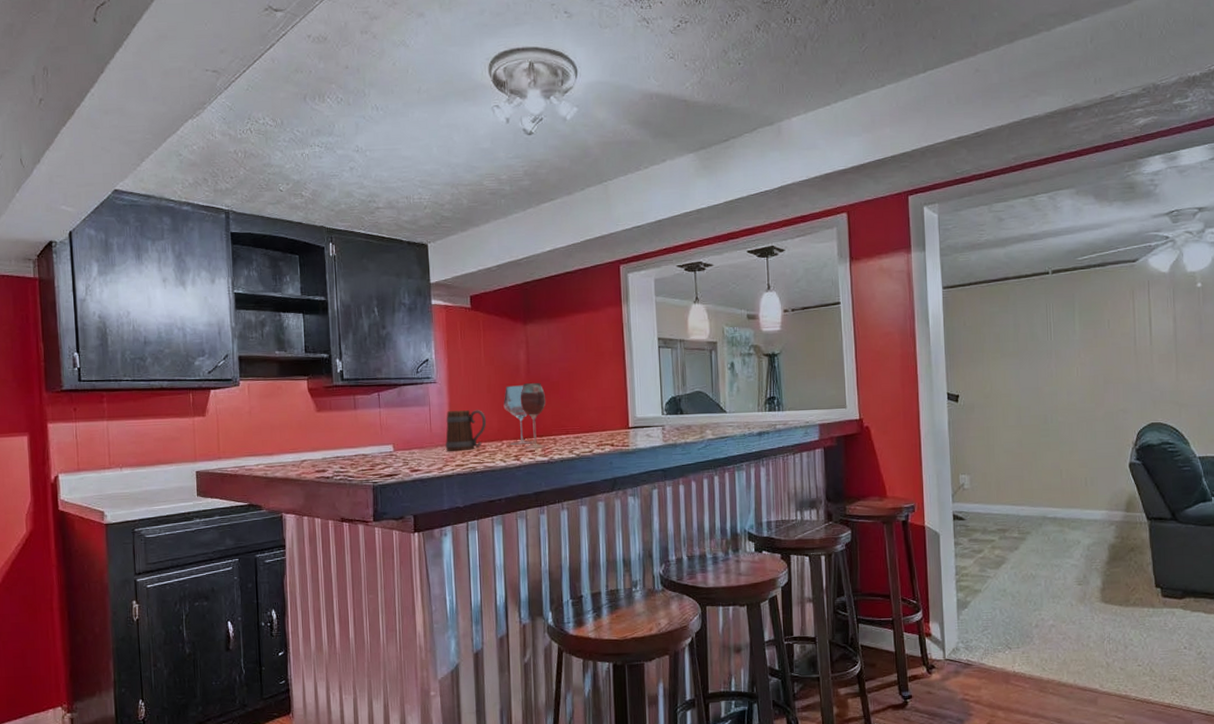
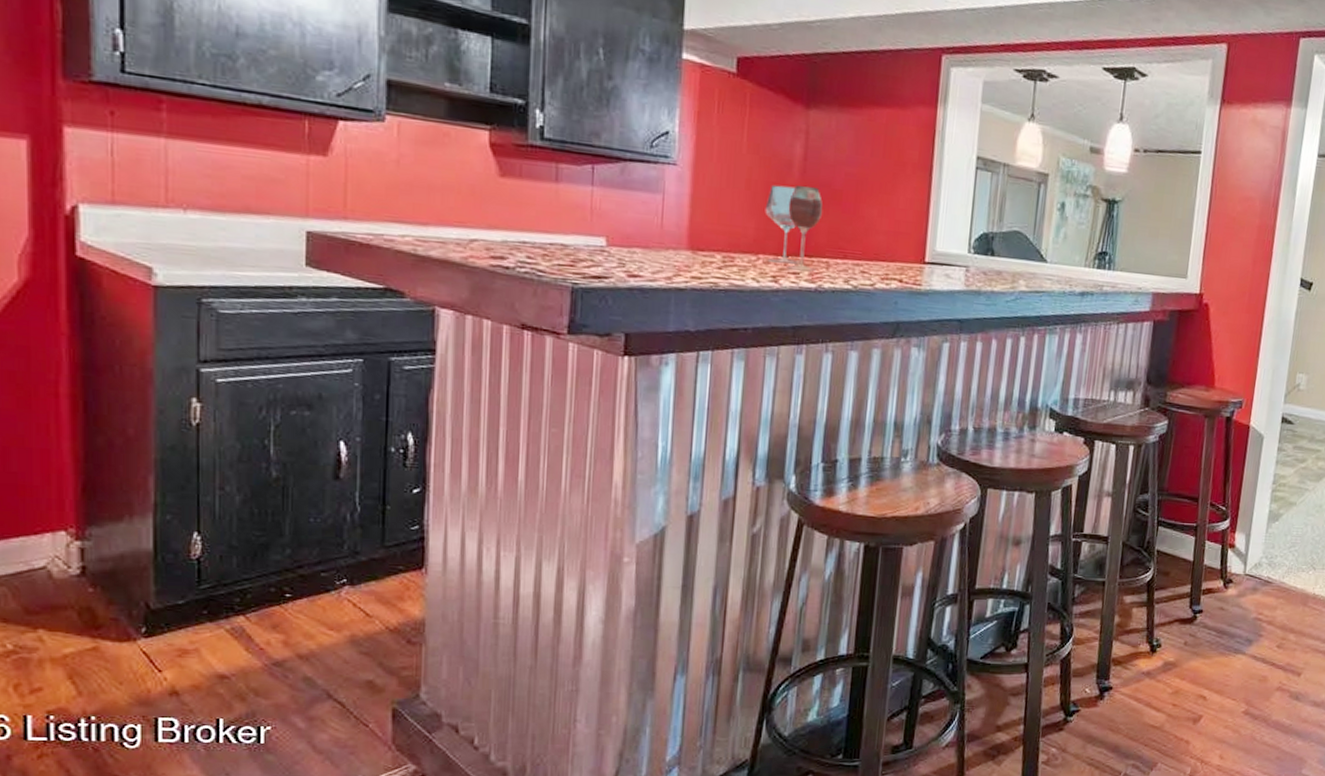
beer mug: present [445,410,487,452] -> none [679,205,740,261]

